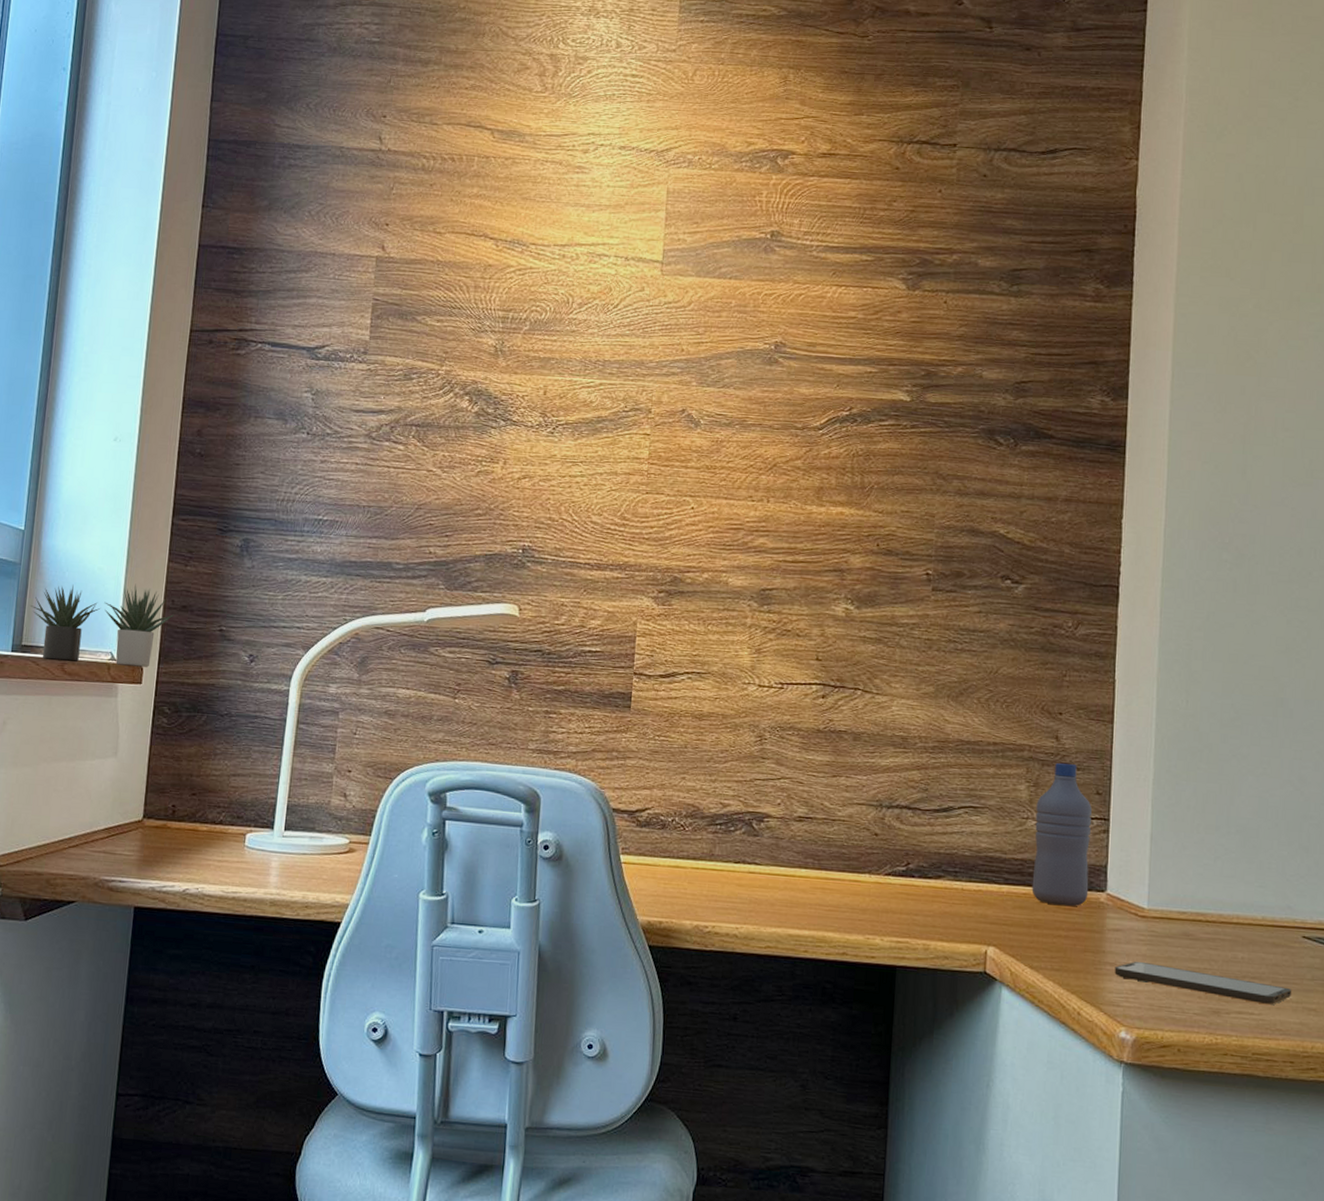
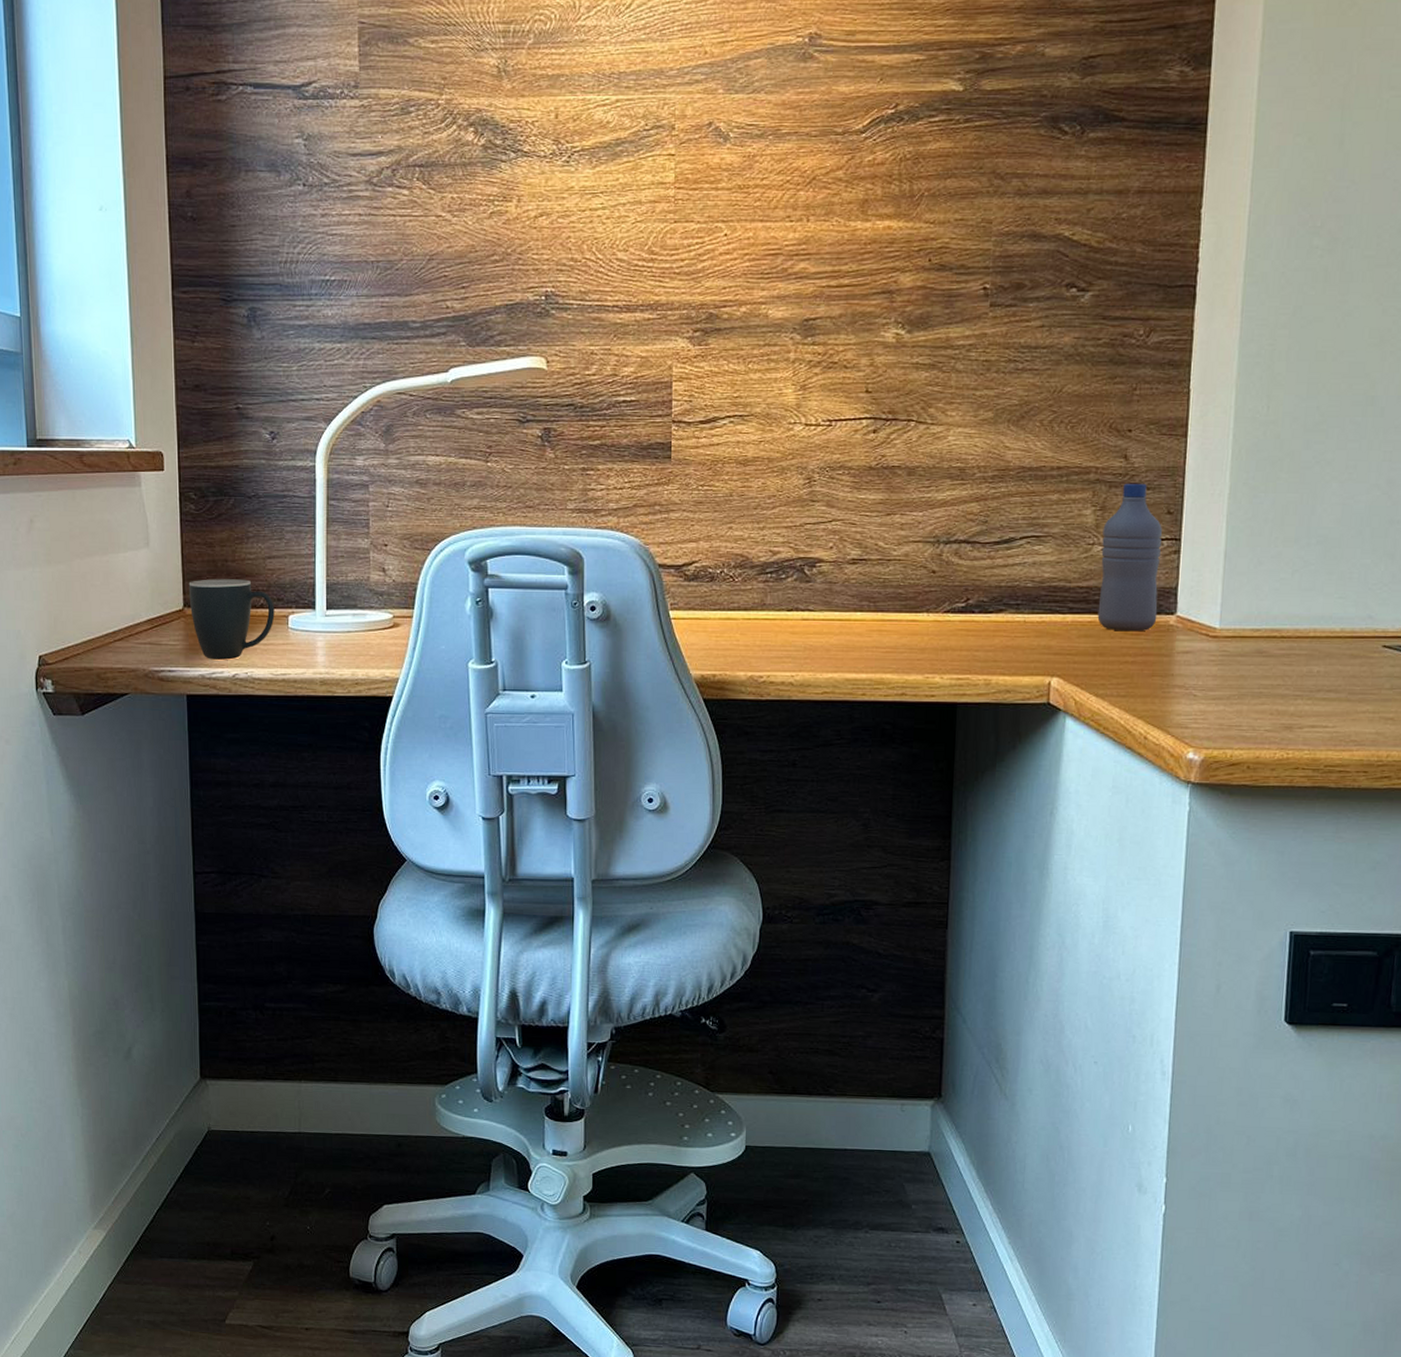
succulent plant: present [30,583,174,667] -> none [38,365,187,454]
mug: none [149,792,234,874] -> present [188,579,275,660]
smartphone: present [1114,961,1292,1005] -> none [1183,682,1369,717]

